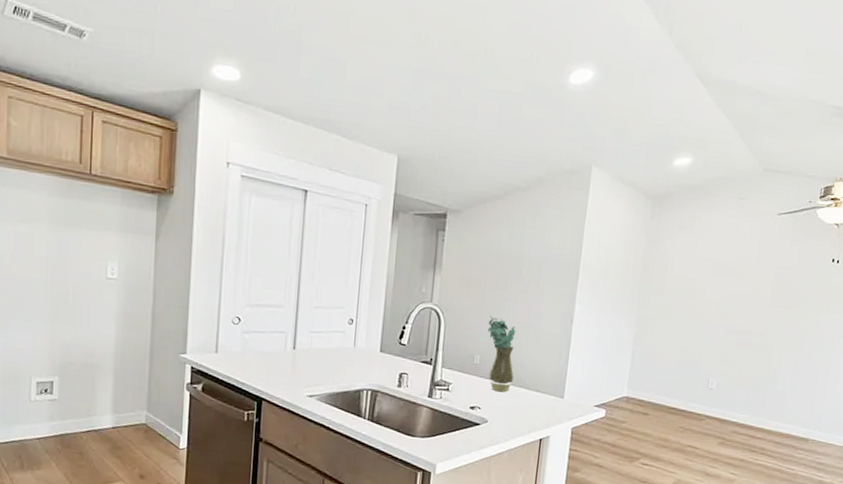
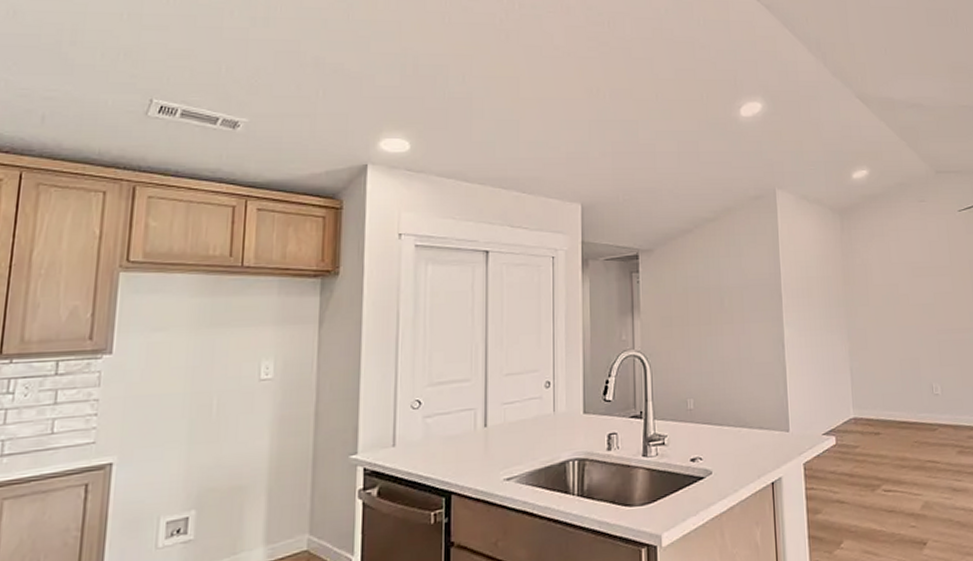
vase: present [487,315,516,393] -> none [697,353,733,437]

